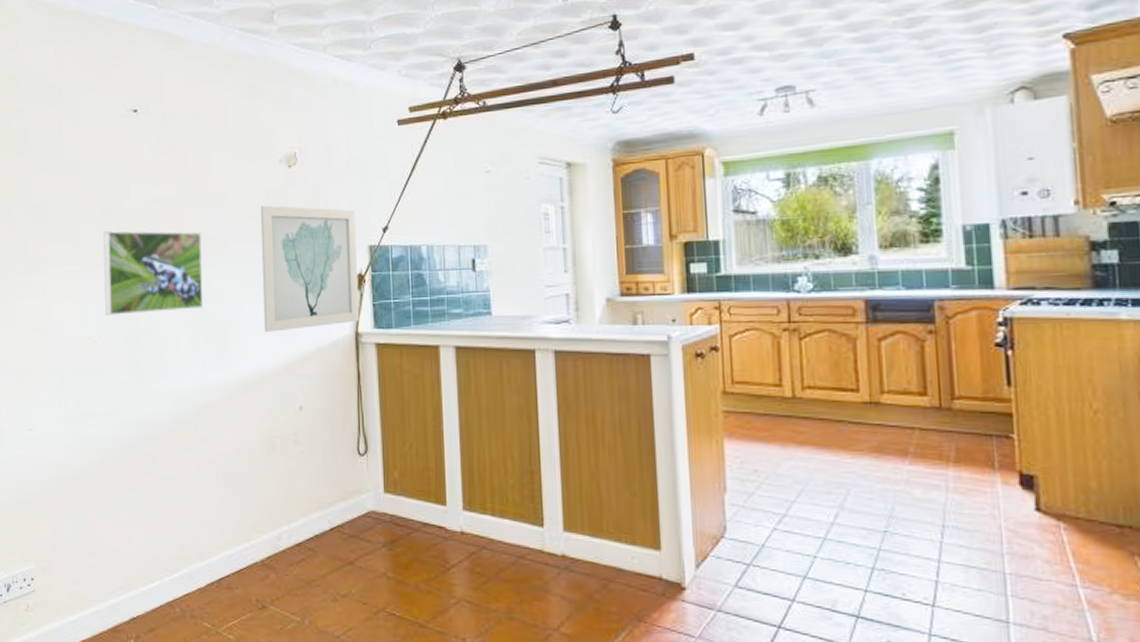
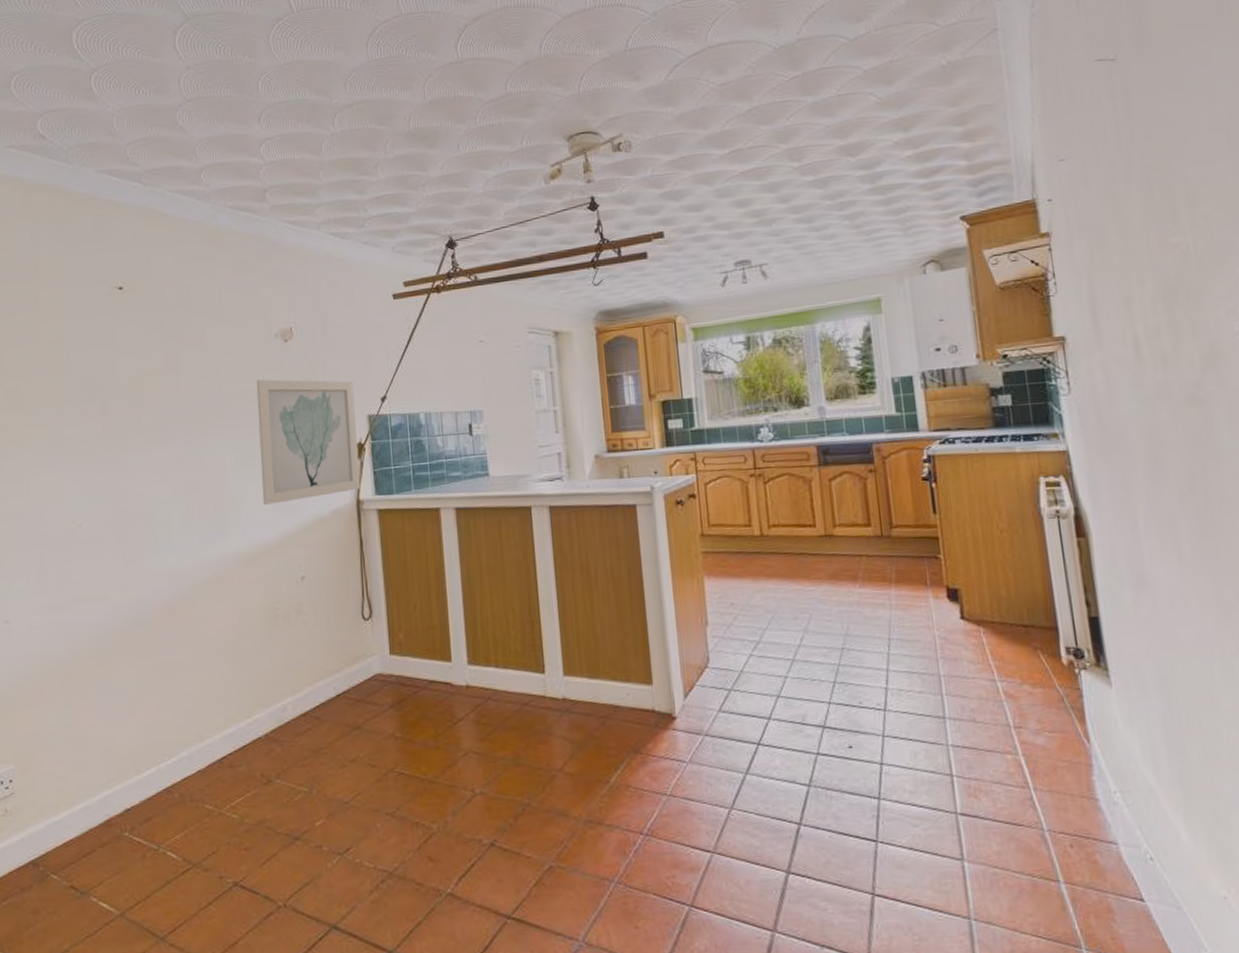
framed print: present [103,230,203,316] -> none [87,408,198,497]

